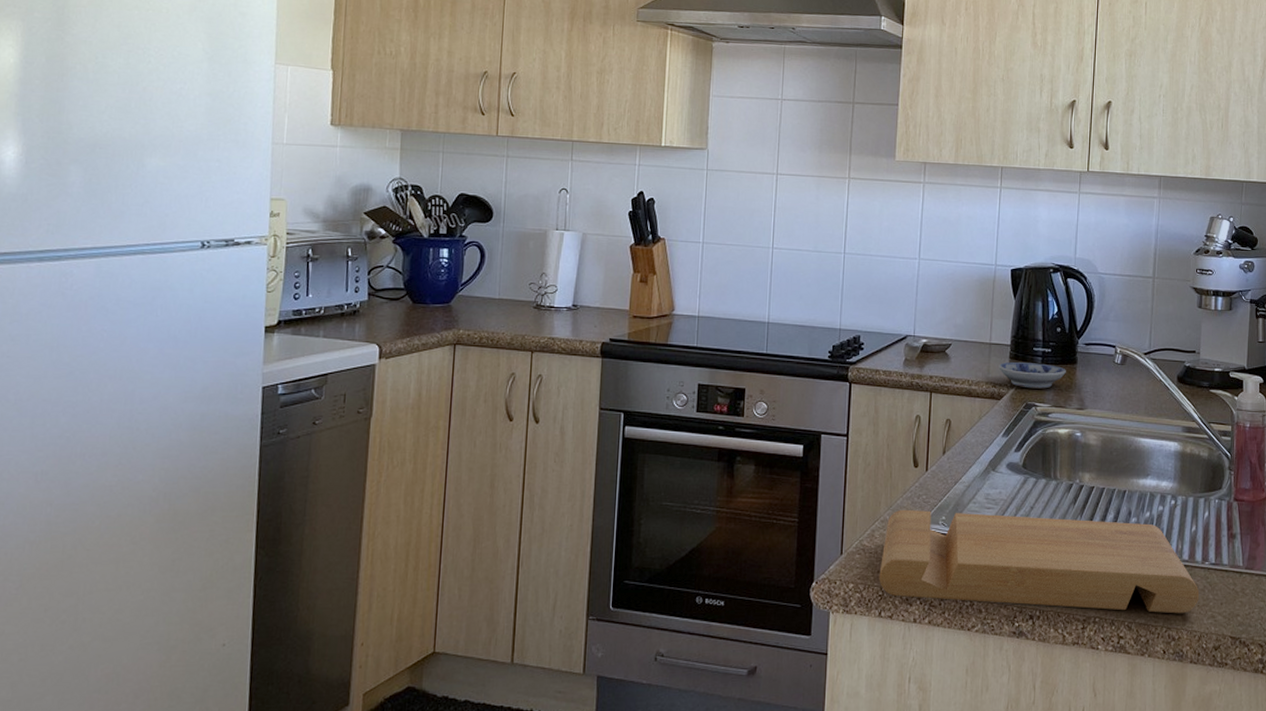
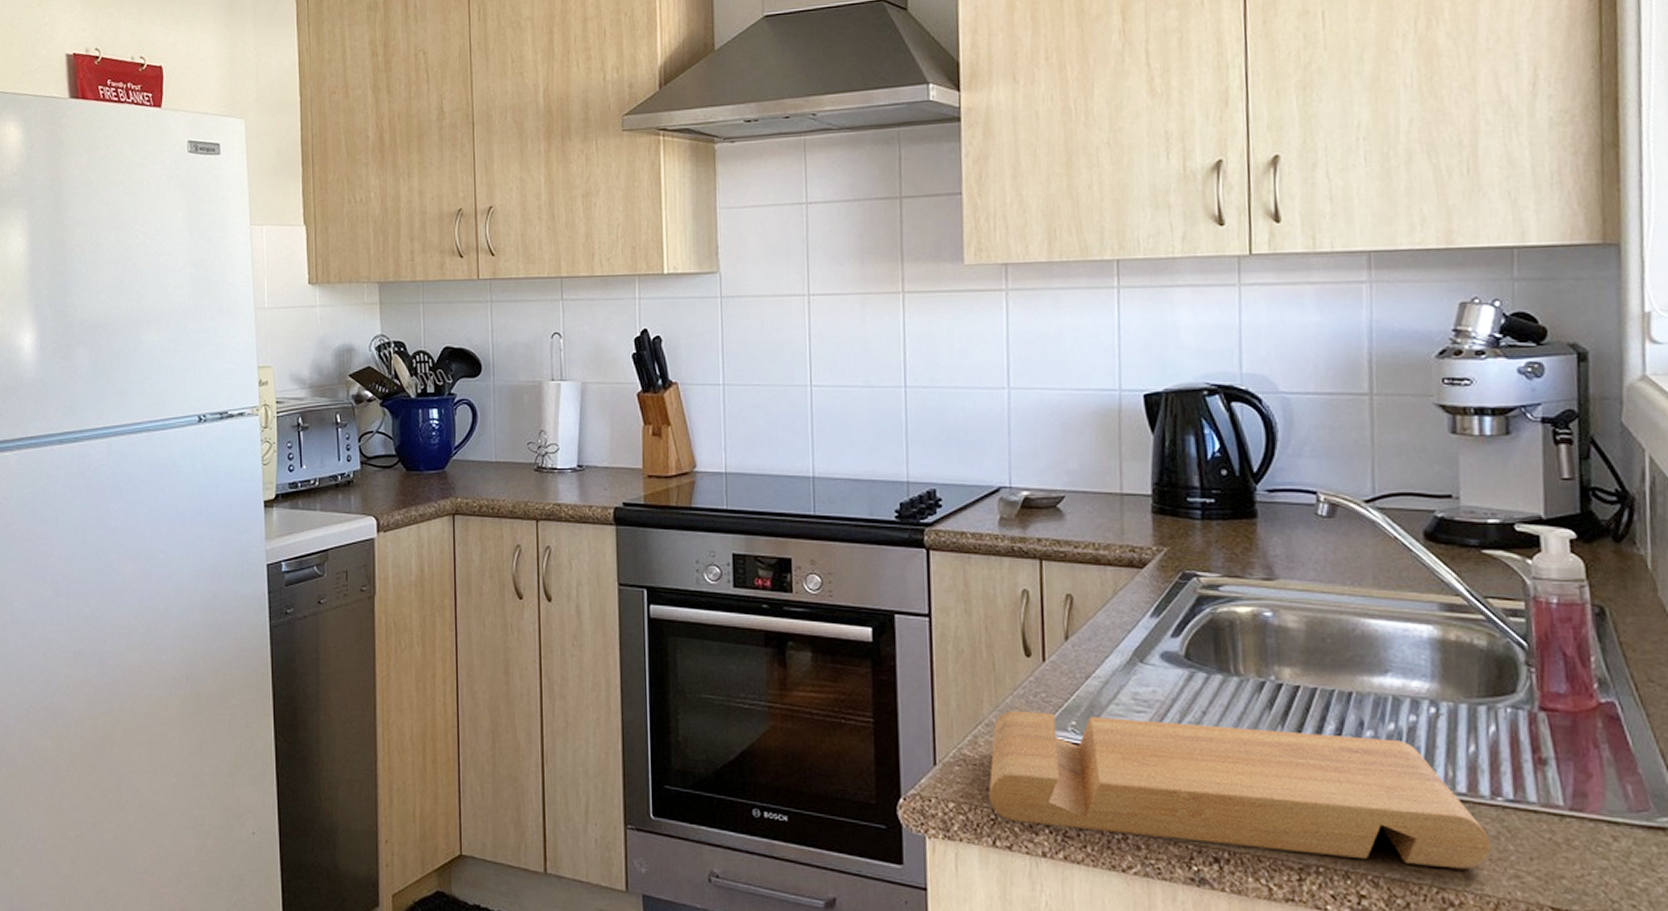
bowl: present [998,361,1066,389] -> none [1136,517,1241,553]

